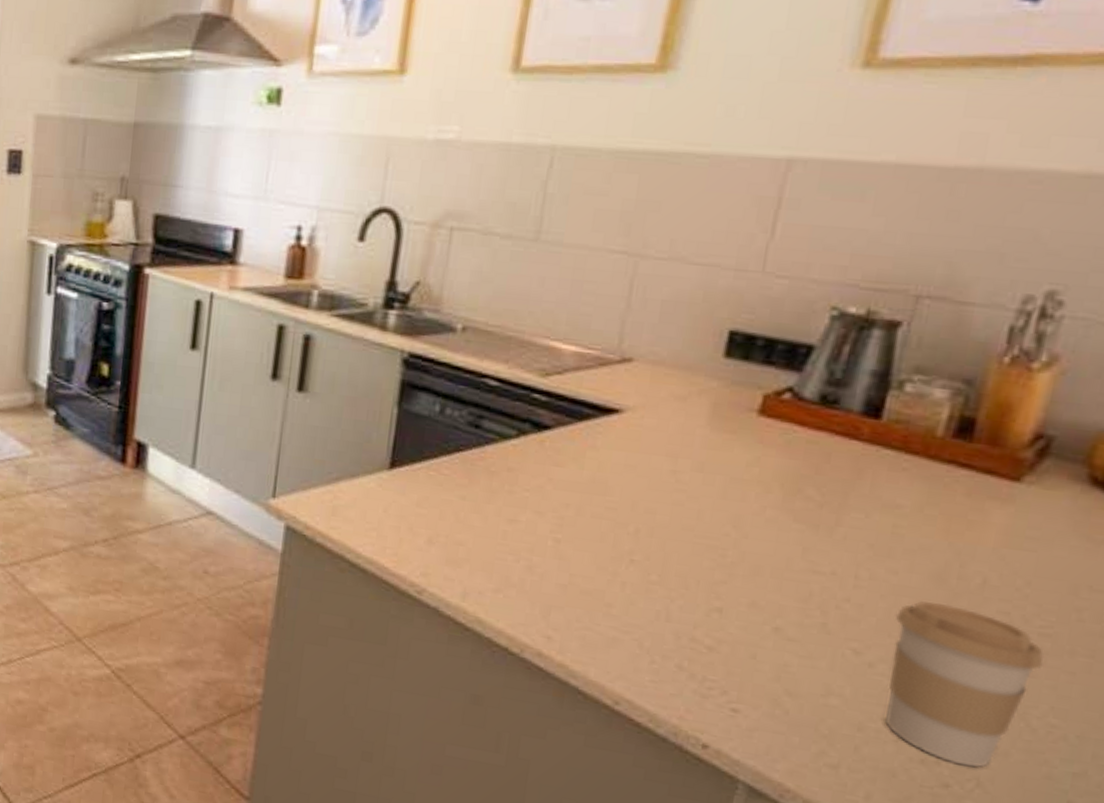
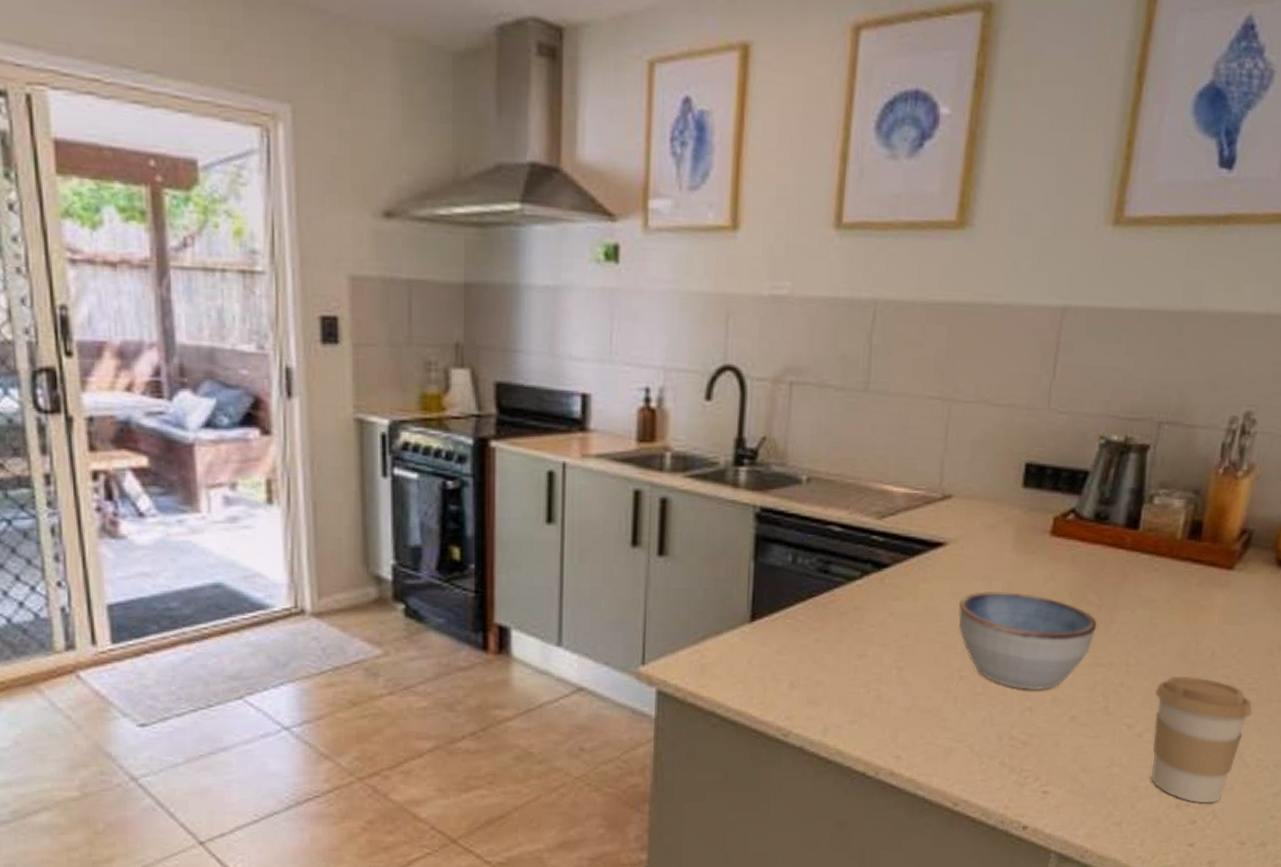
bowl: none [633,469,817,591] -> present [958,592,1097,691]

